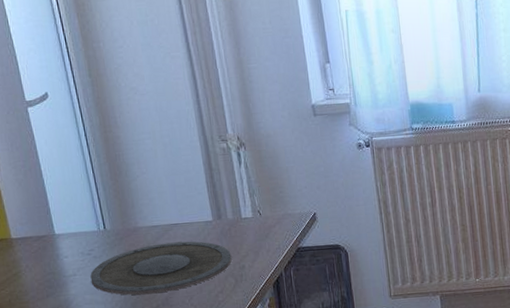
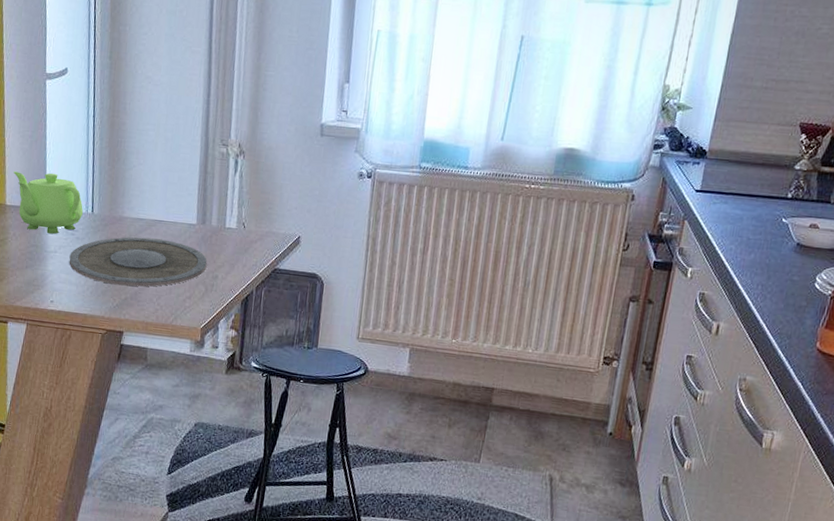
teapot: none [12,197,96,259] -> present [13,171,84,235]

